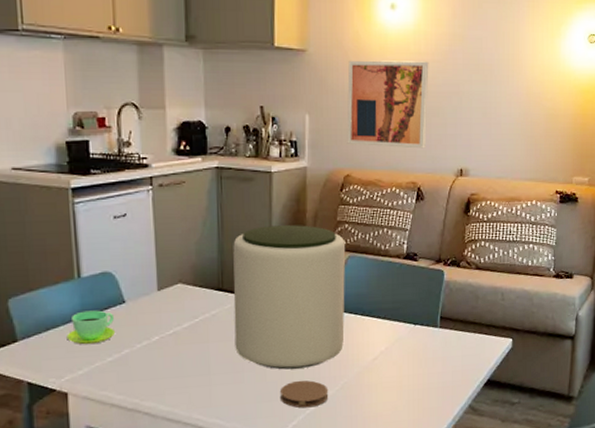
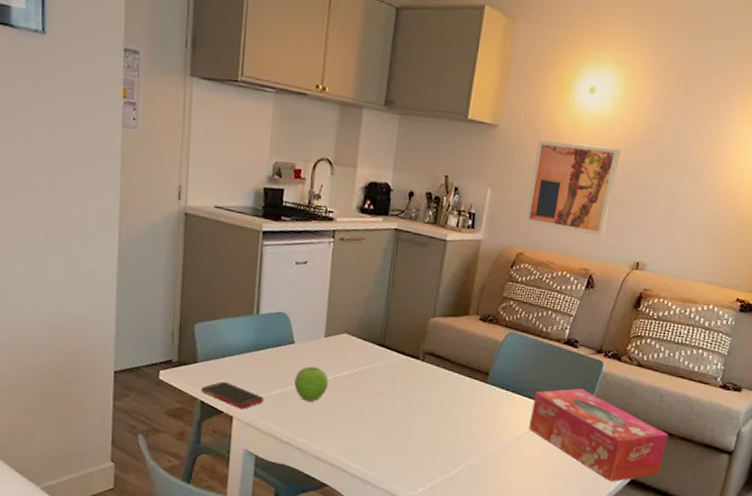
cell phone: none [26,357,100,383] -> present [201,382,264,409]
cup: present [67,310,116,345] -> none [239,345,283,377]
fruit: none [131,323,169,362] -> present [294,366,328,402]
plant pot: present [233,225,346,370] -> none [387,291,508,434]
coaster: present [279,380,329,408] -> none [421,444,470,473]
tissue box: none [382,300,515,387] -> present [528,388,669,482]

